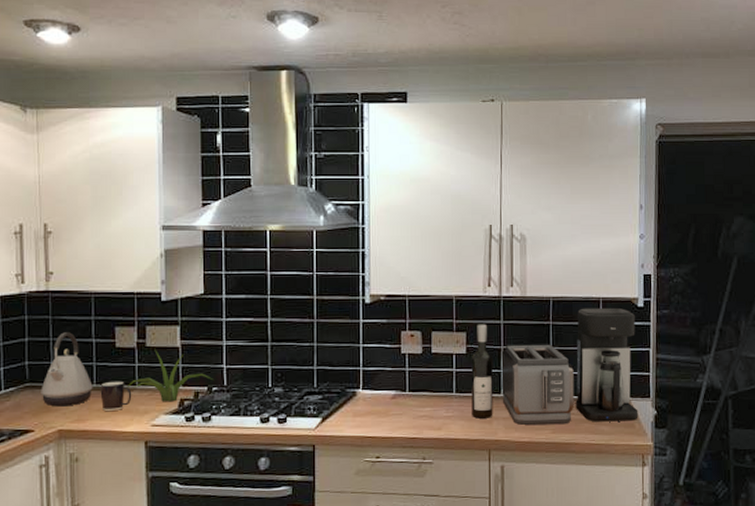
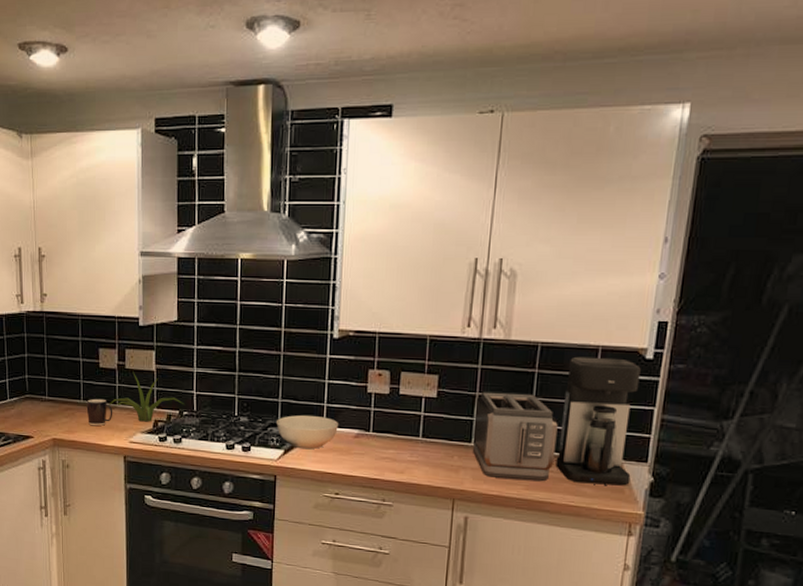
kettle: present [41,332,93,407] -> none [38,350,81,418]
bowl: none [312,380,376,415] -> present [275,415,339,450]
bottle: present [471,324,493,419] -> none [437,367,466,467]

